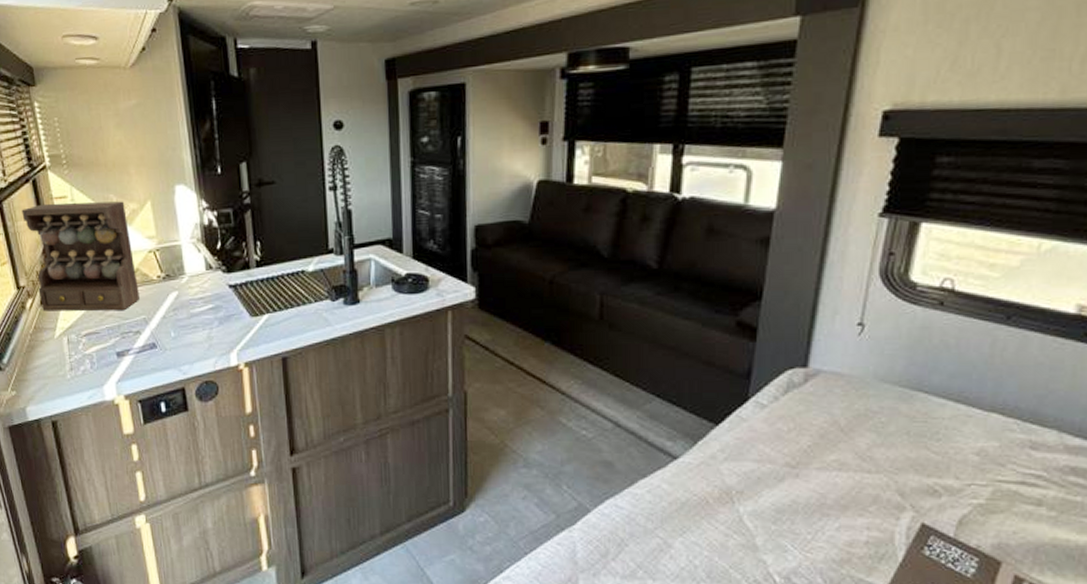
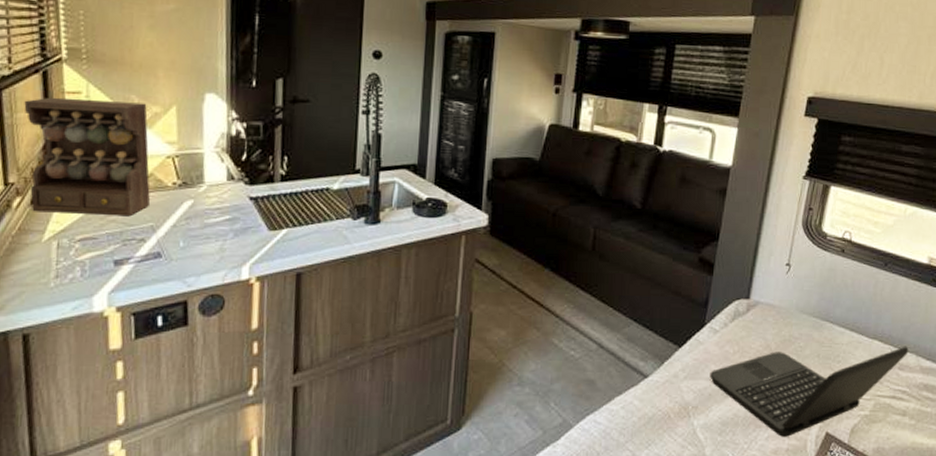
laptop: none [757,419,1046,528] -> present [710,346,909,437]

